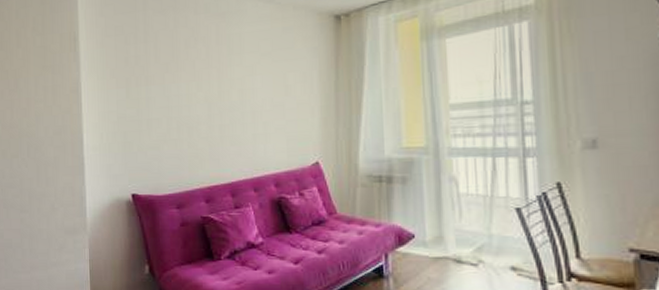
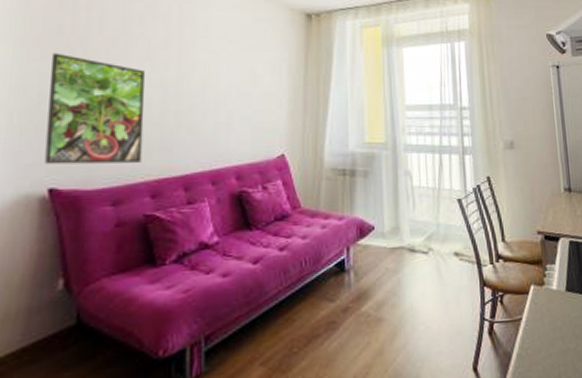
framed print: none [123,81,196,175] -> present [44,52,146,165]

